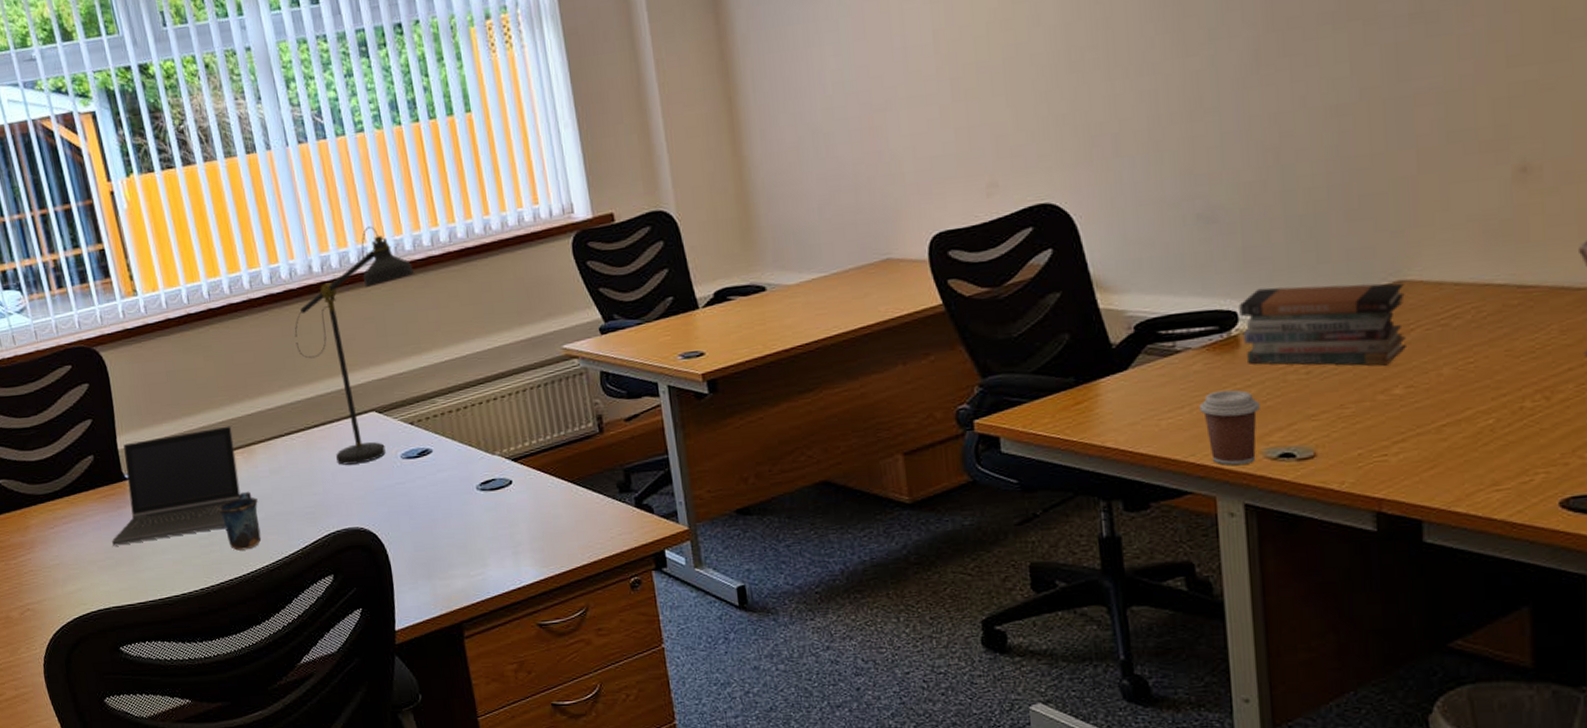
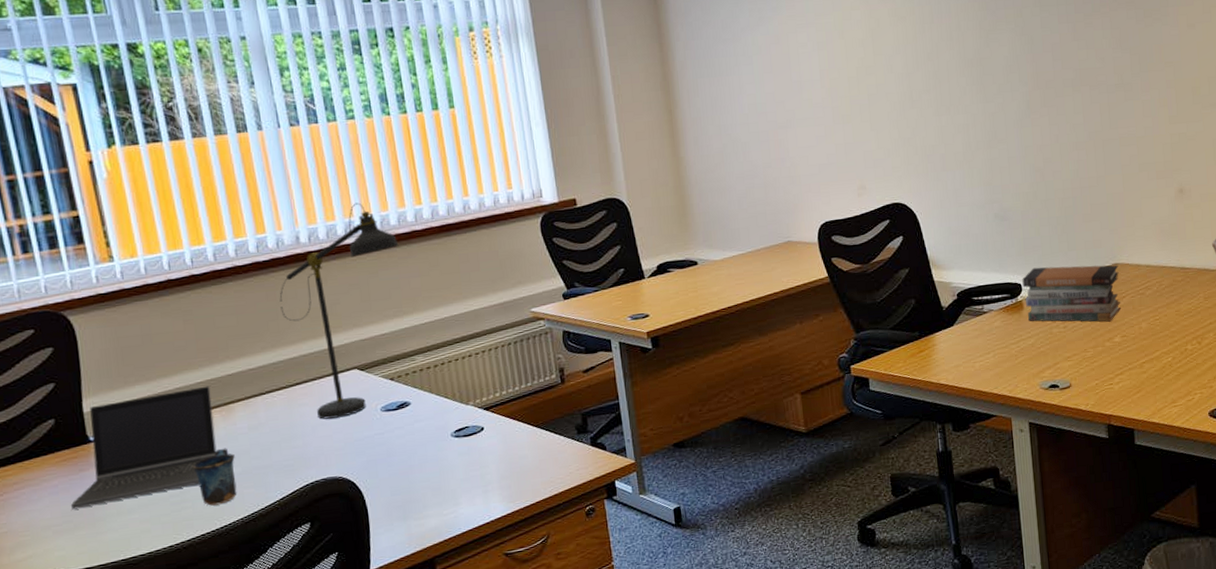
coffee cup: present [1199,389,1260,465] -> none [999,339,1037,395]

